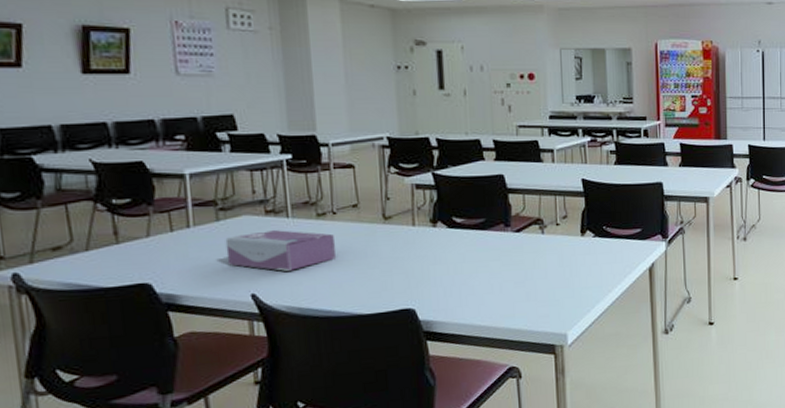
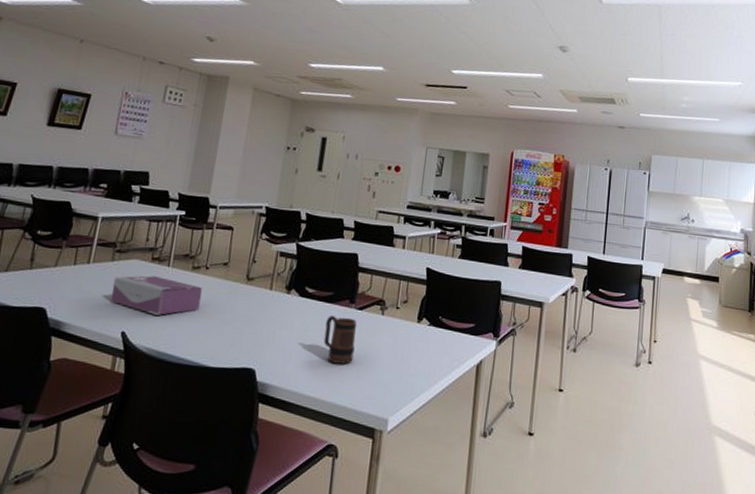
mug: none [482,242,519,290] -> present [323,316,357,364]

